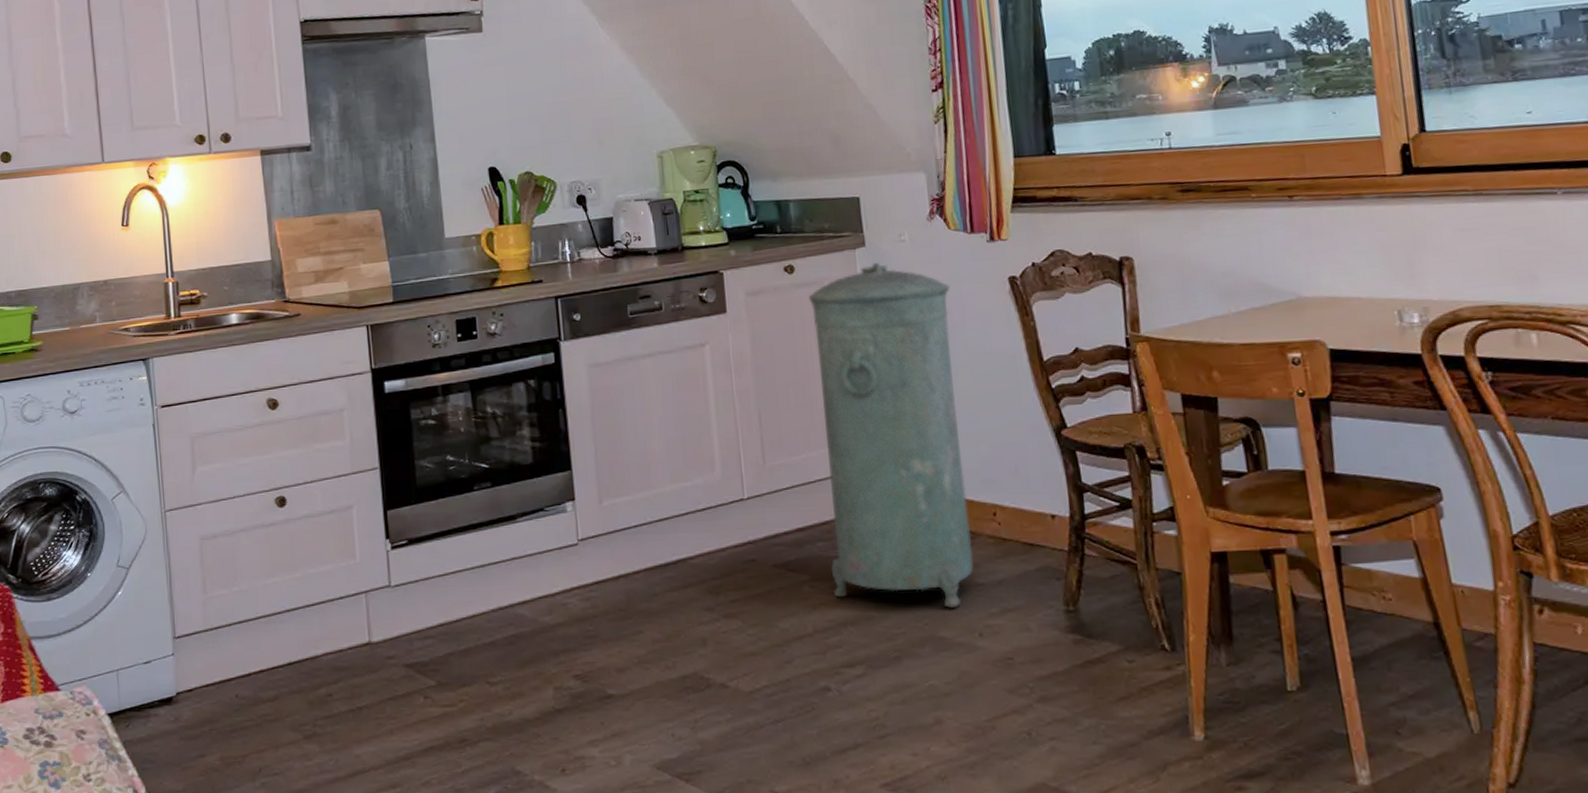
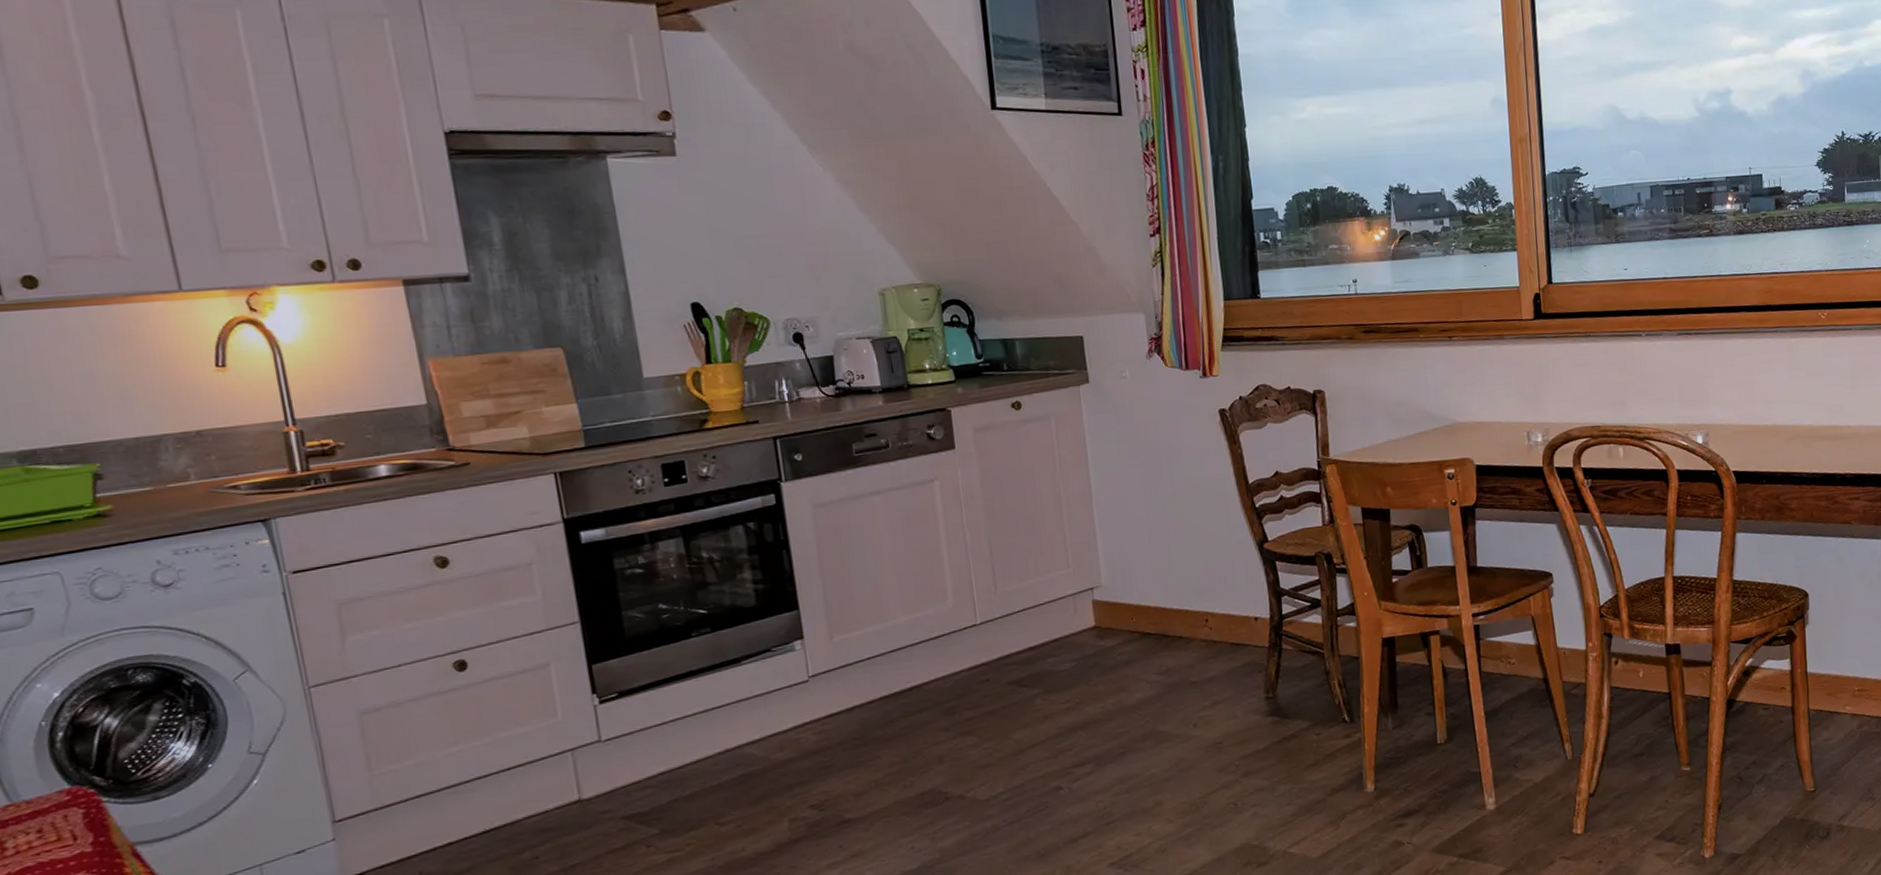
trash can: present [808,263,974,608] -> none [1035,398,1189,706]

